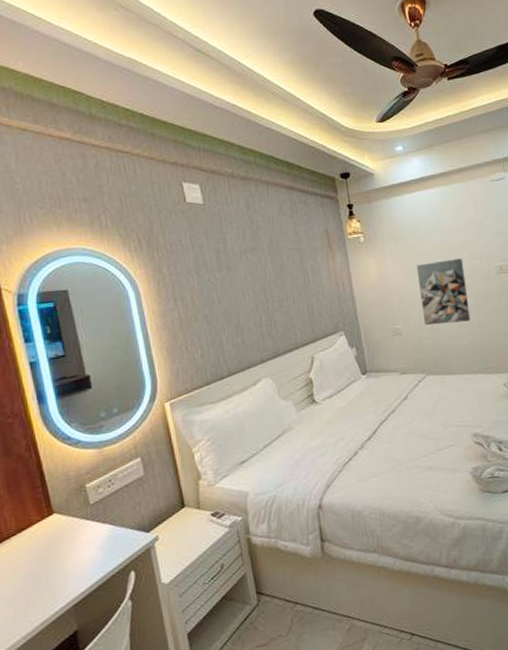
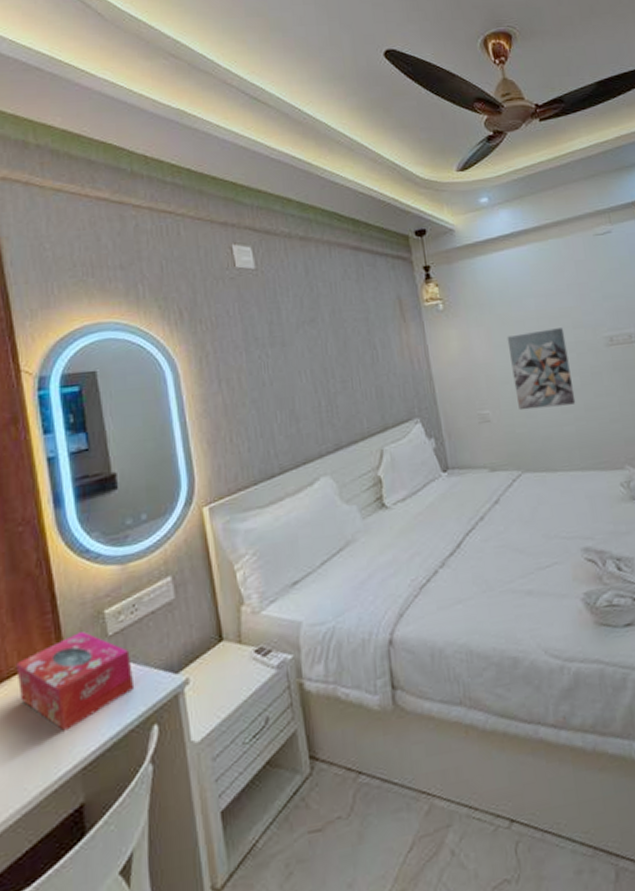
tissue box: none [14,501,114,579] -> present [16,631,135,733]

